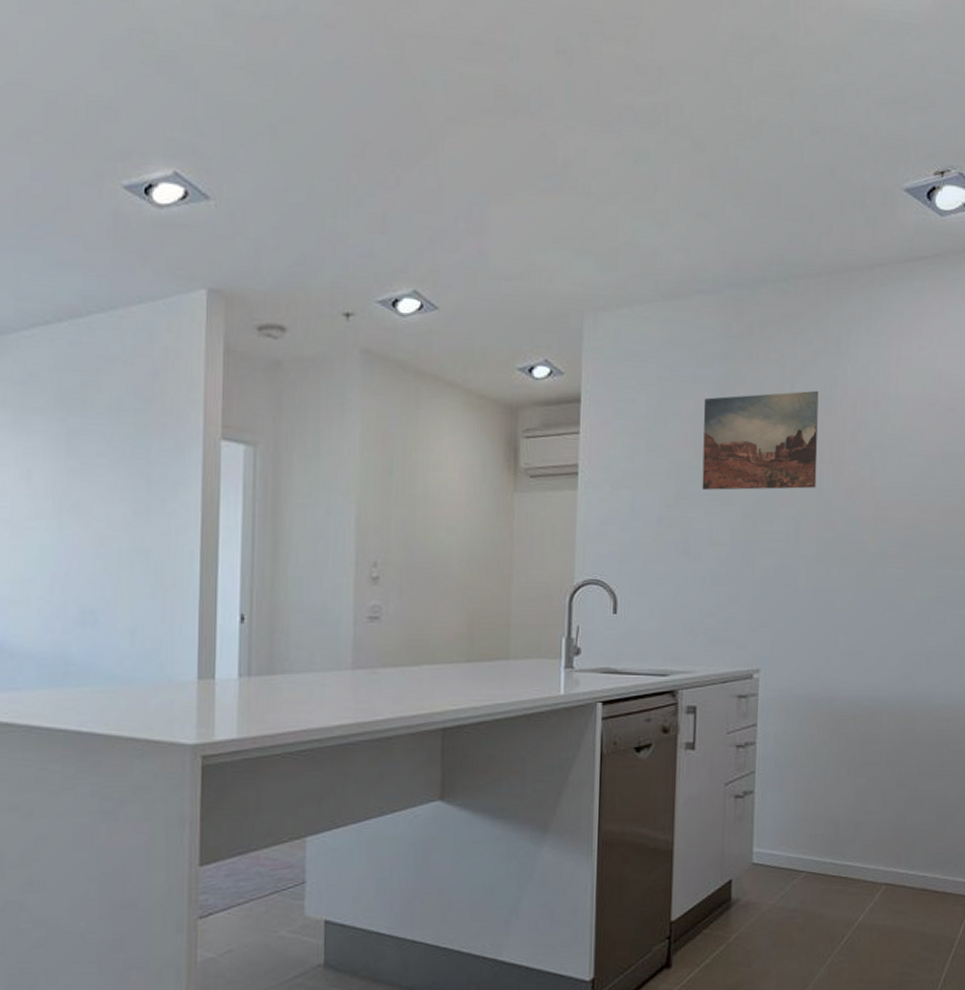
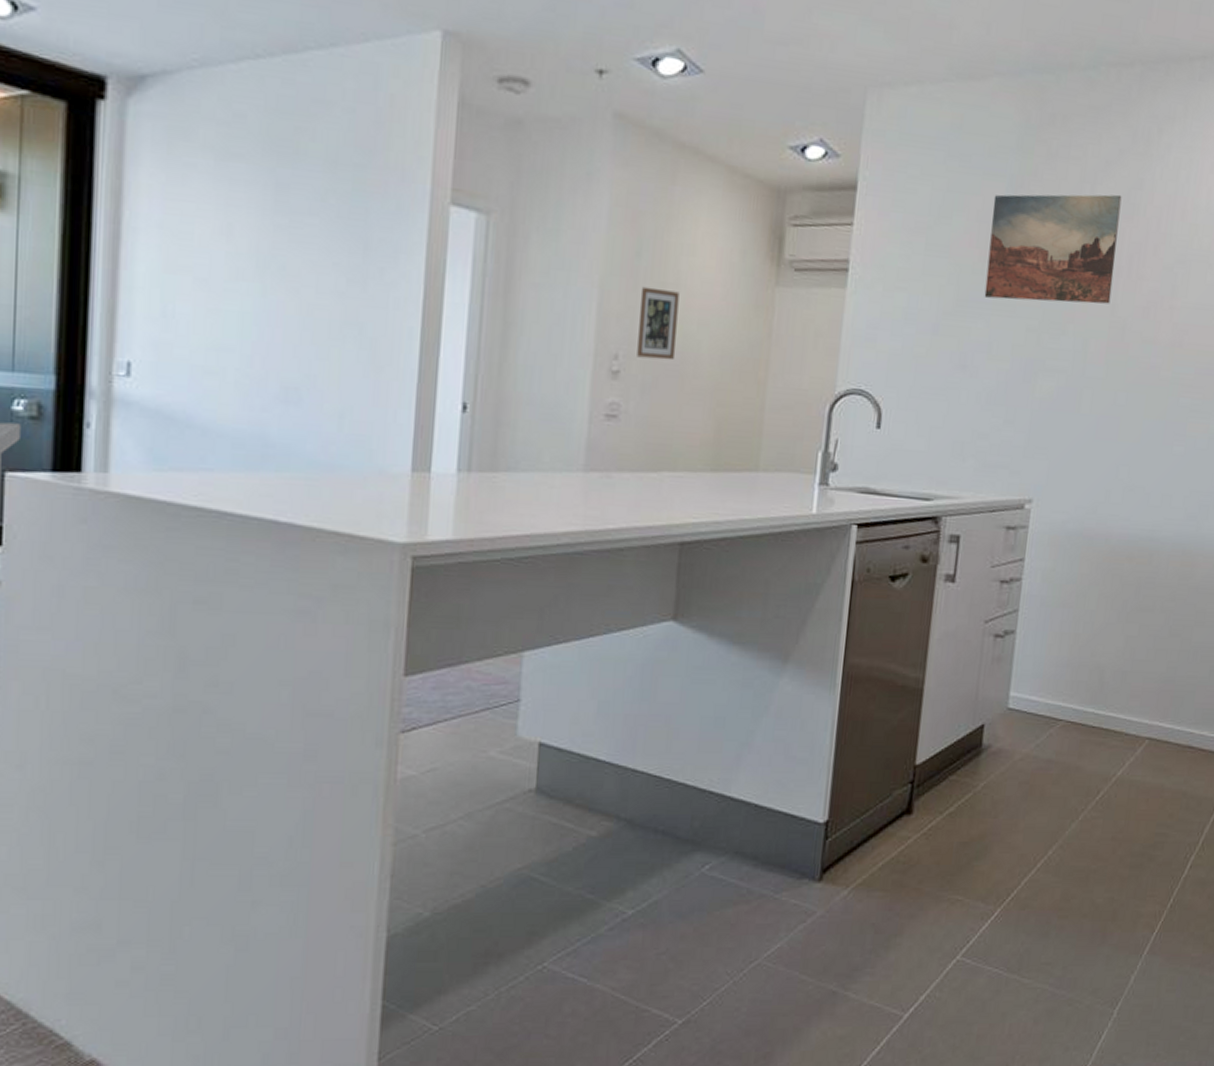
picture frame: none [393,500,428,565] -> present [637,286,680,361]

